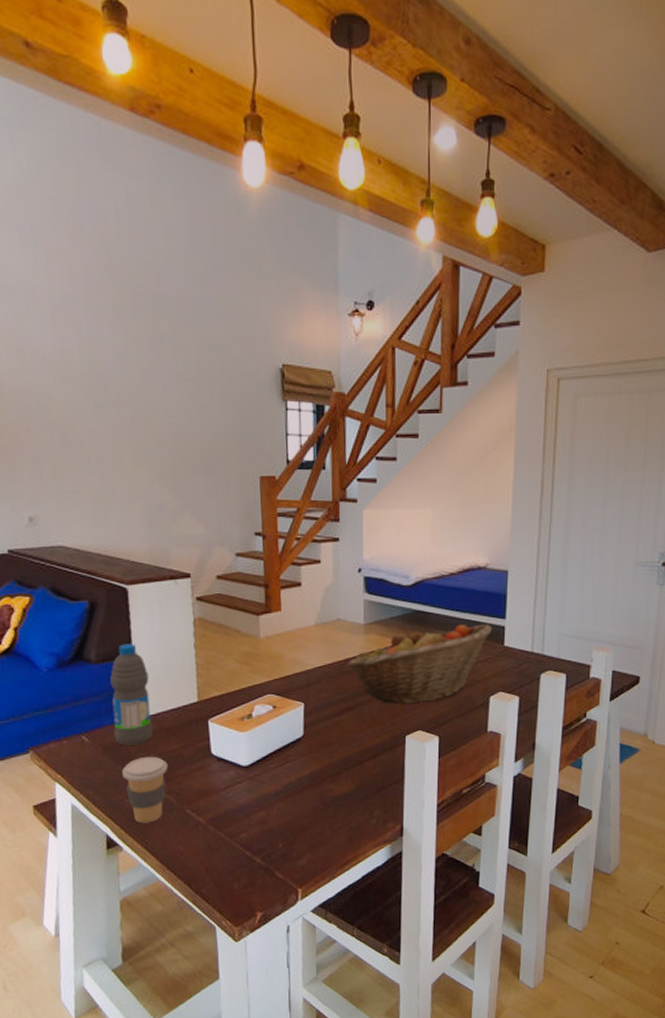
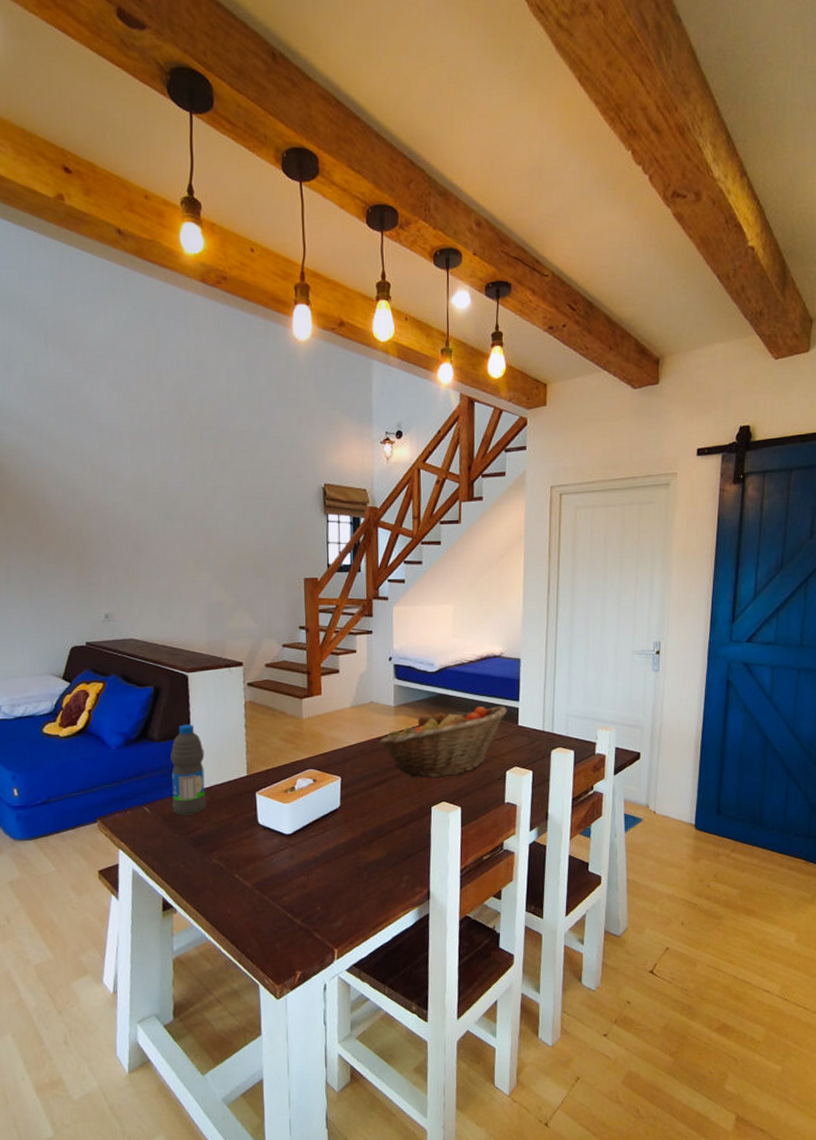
coffee cup: present [122,756,168,824] -> none [178,825,219,887]

